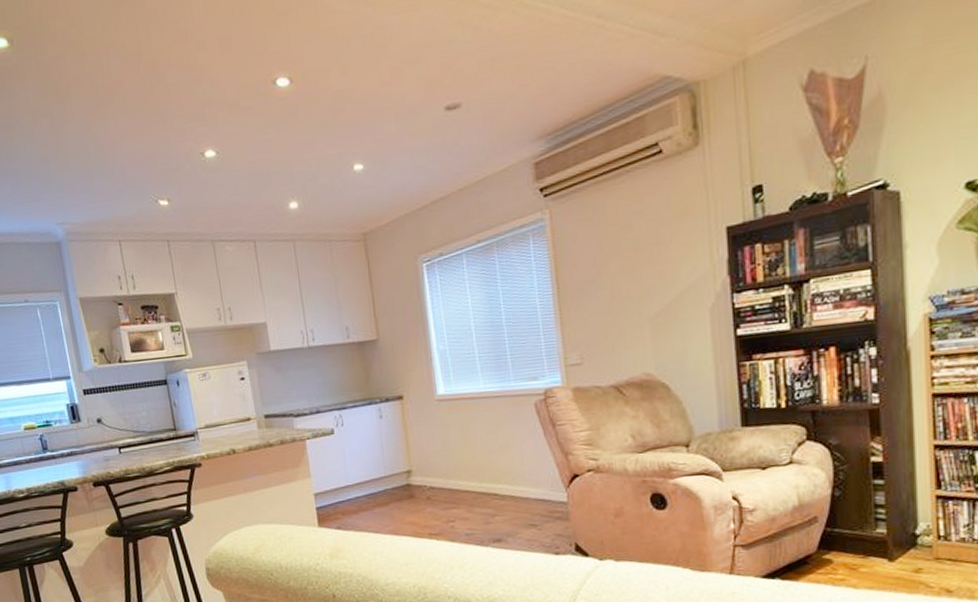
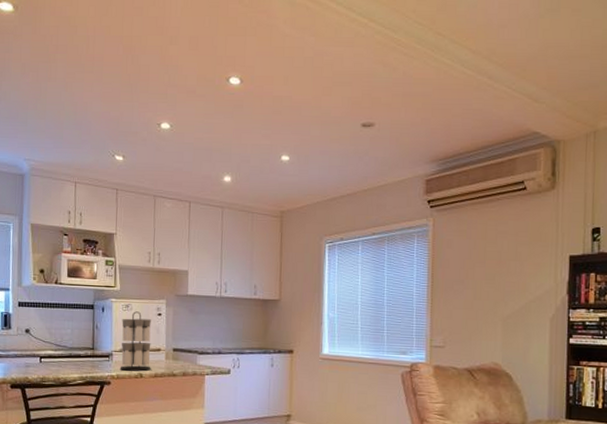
spice rack: none [201,379,244,449] -> present [119,311,151,371]

